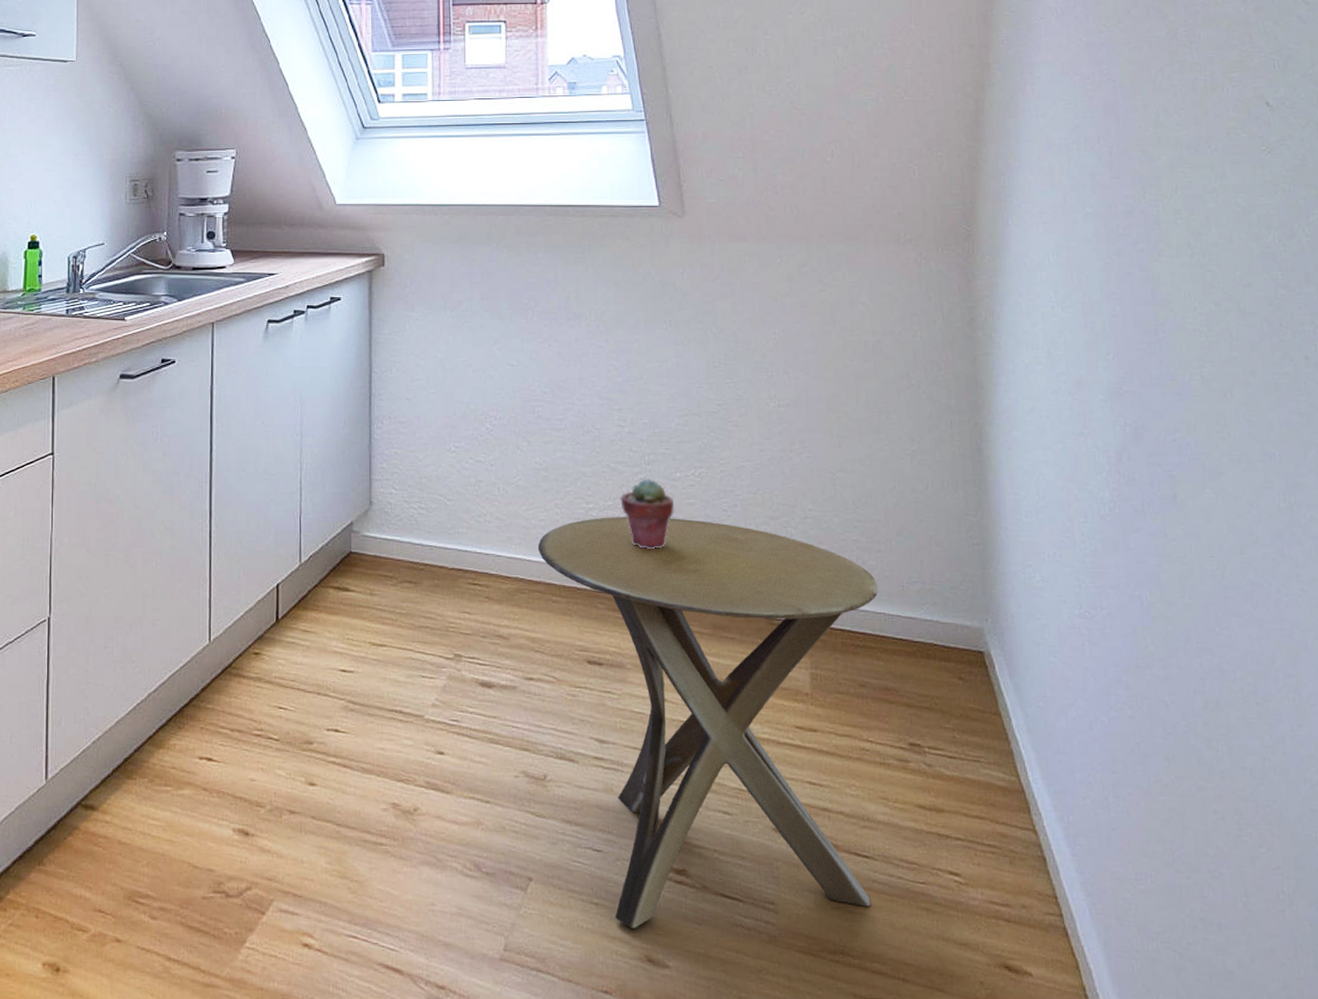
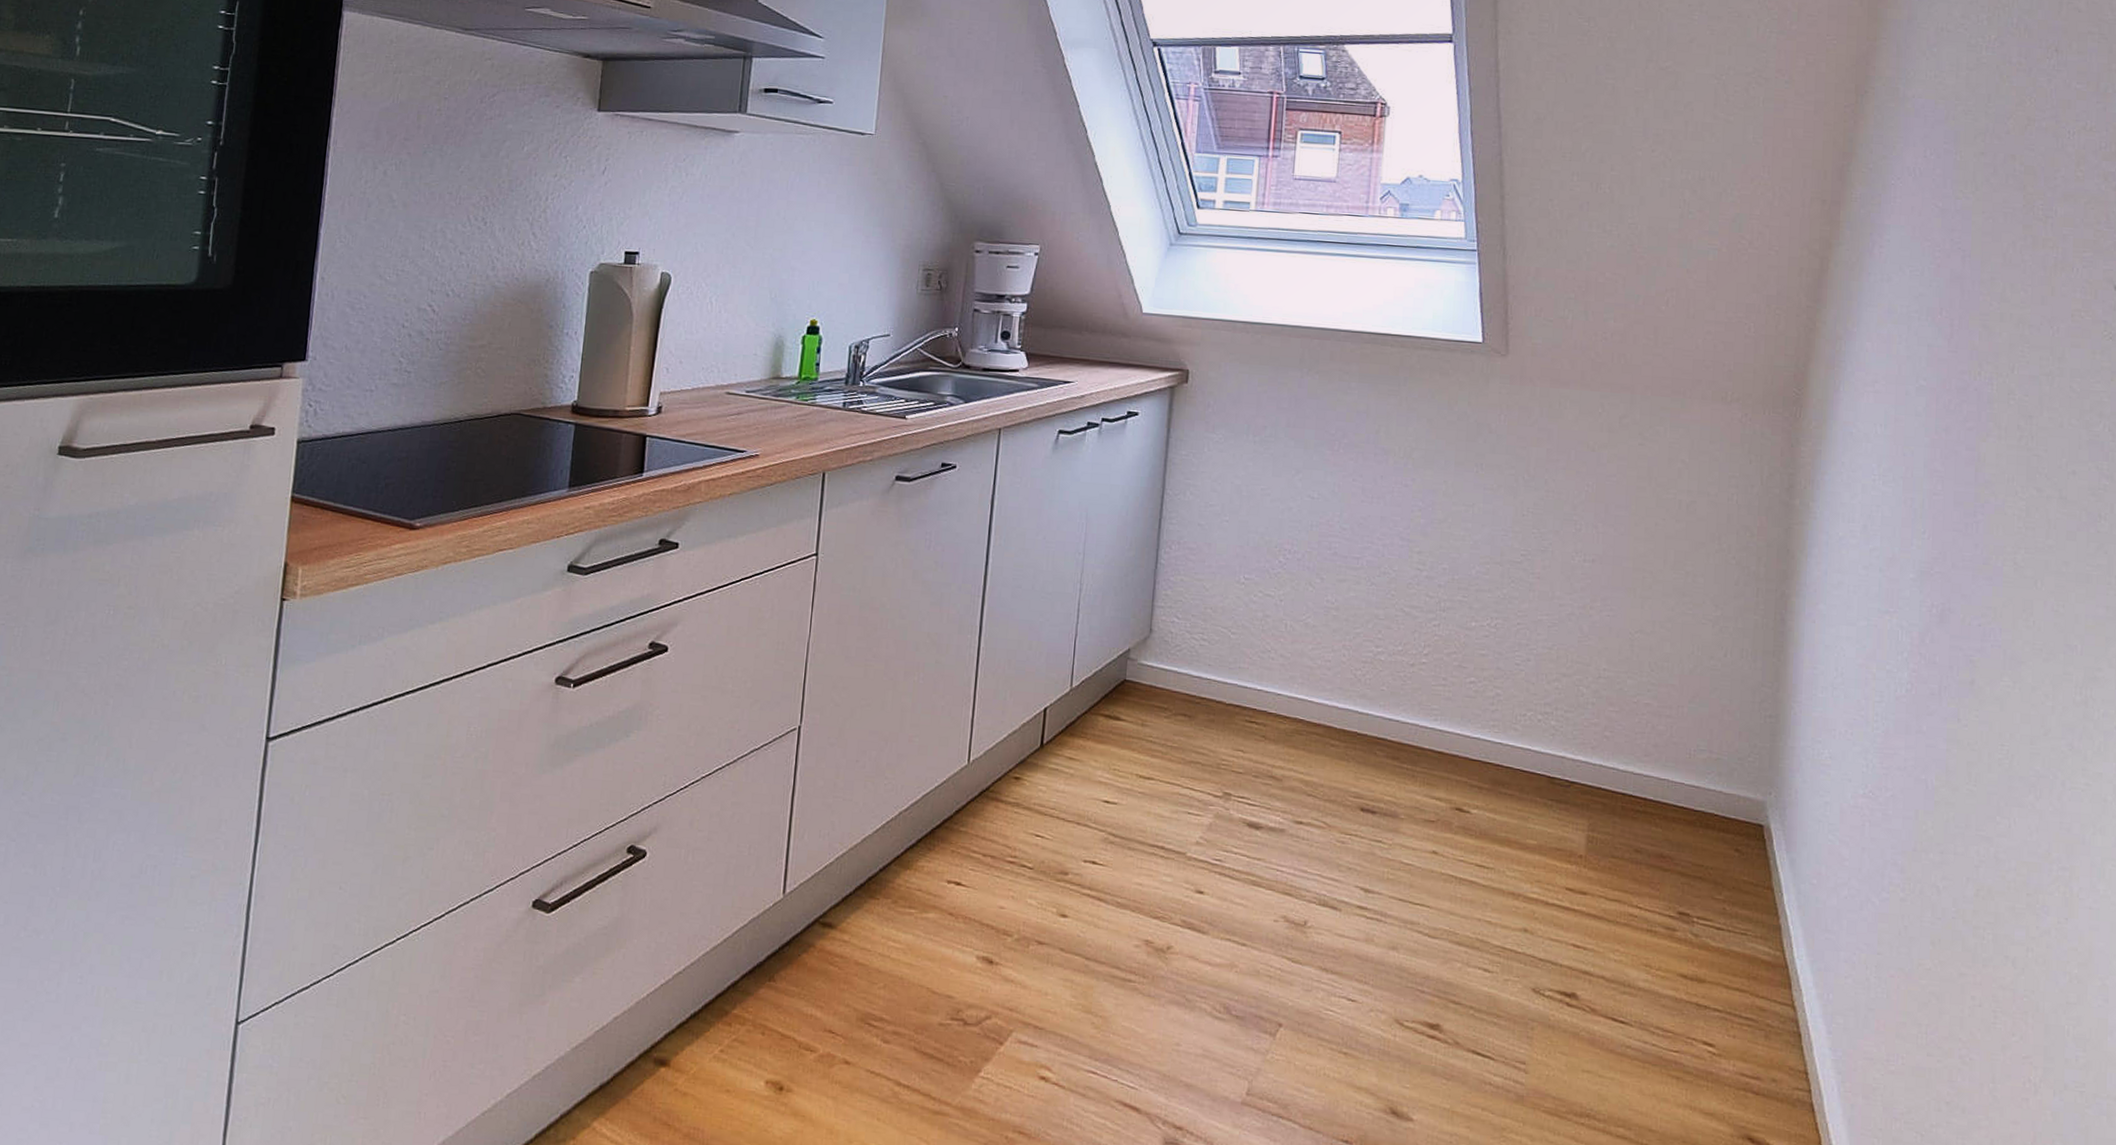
side table: present [537,516,879,928] -> none [1320,662,1665,1080]
potted succulent: present [620,479,675,549] -> none [1411,626,1467,699]

